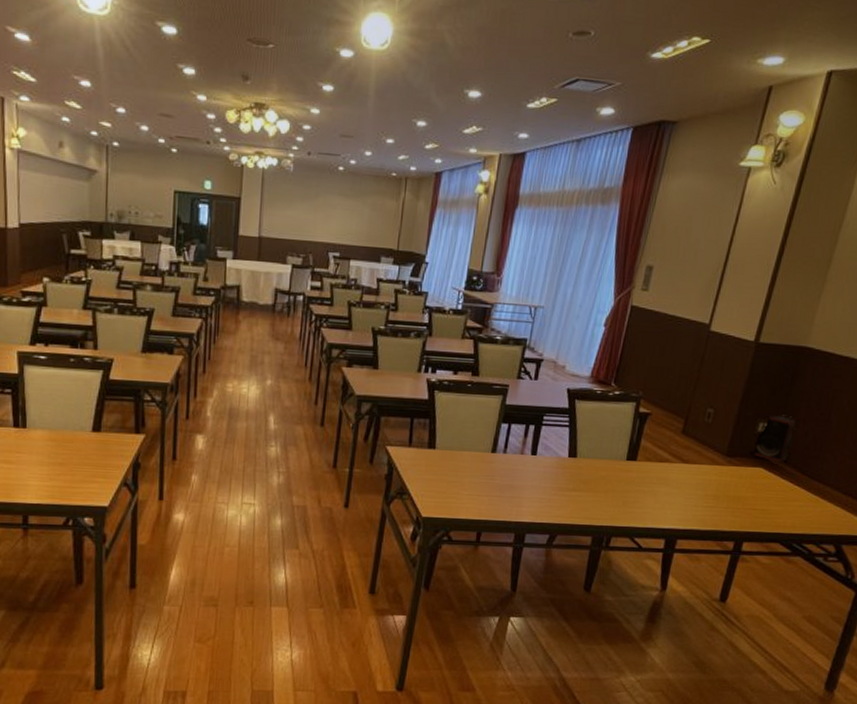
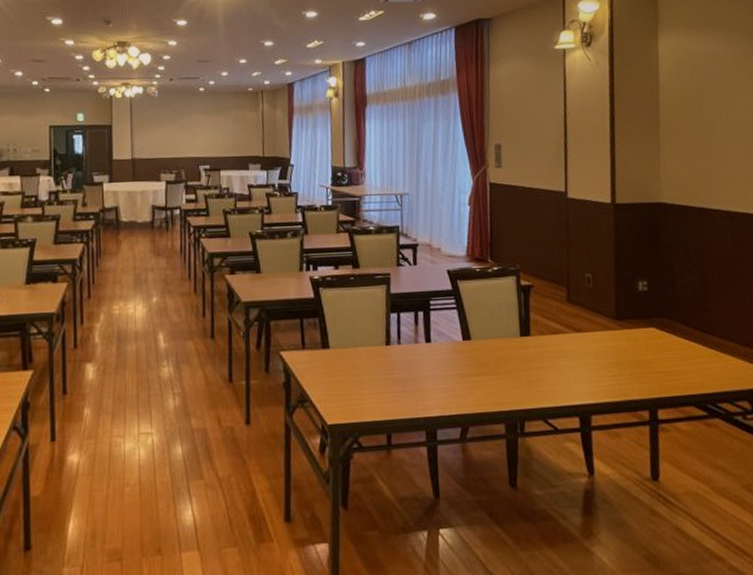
stereo: present [749,415,796,464] -> none [637,271,676,321]

